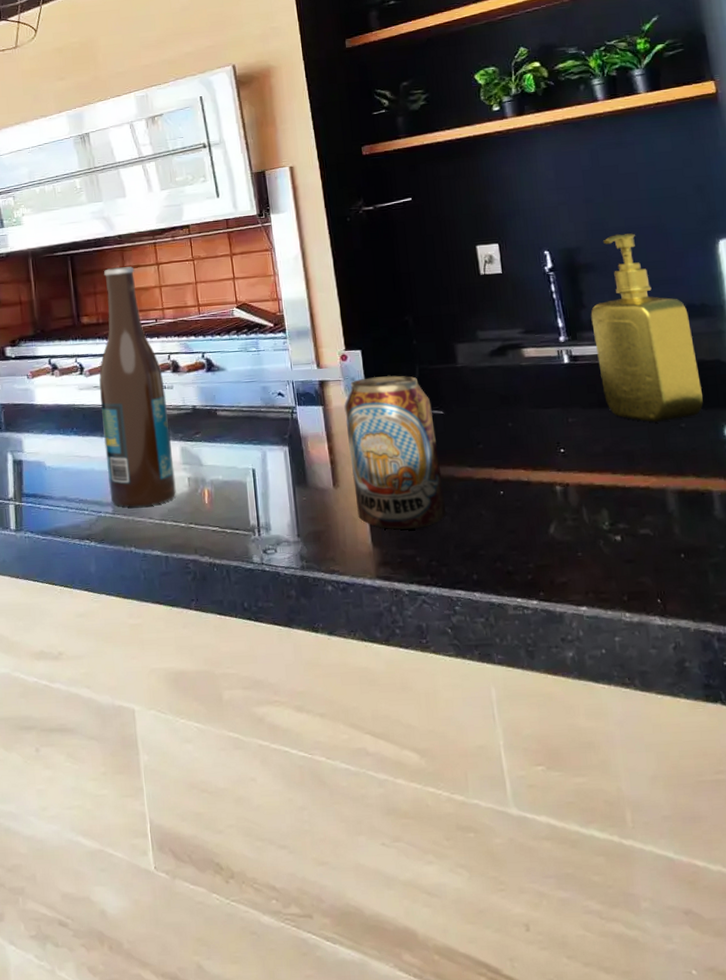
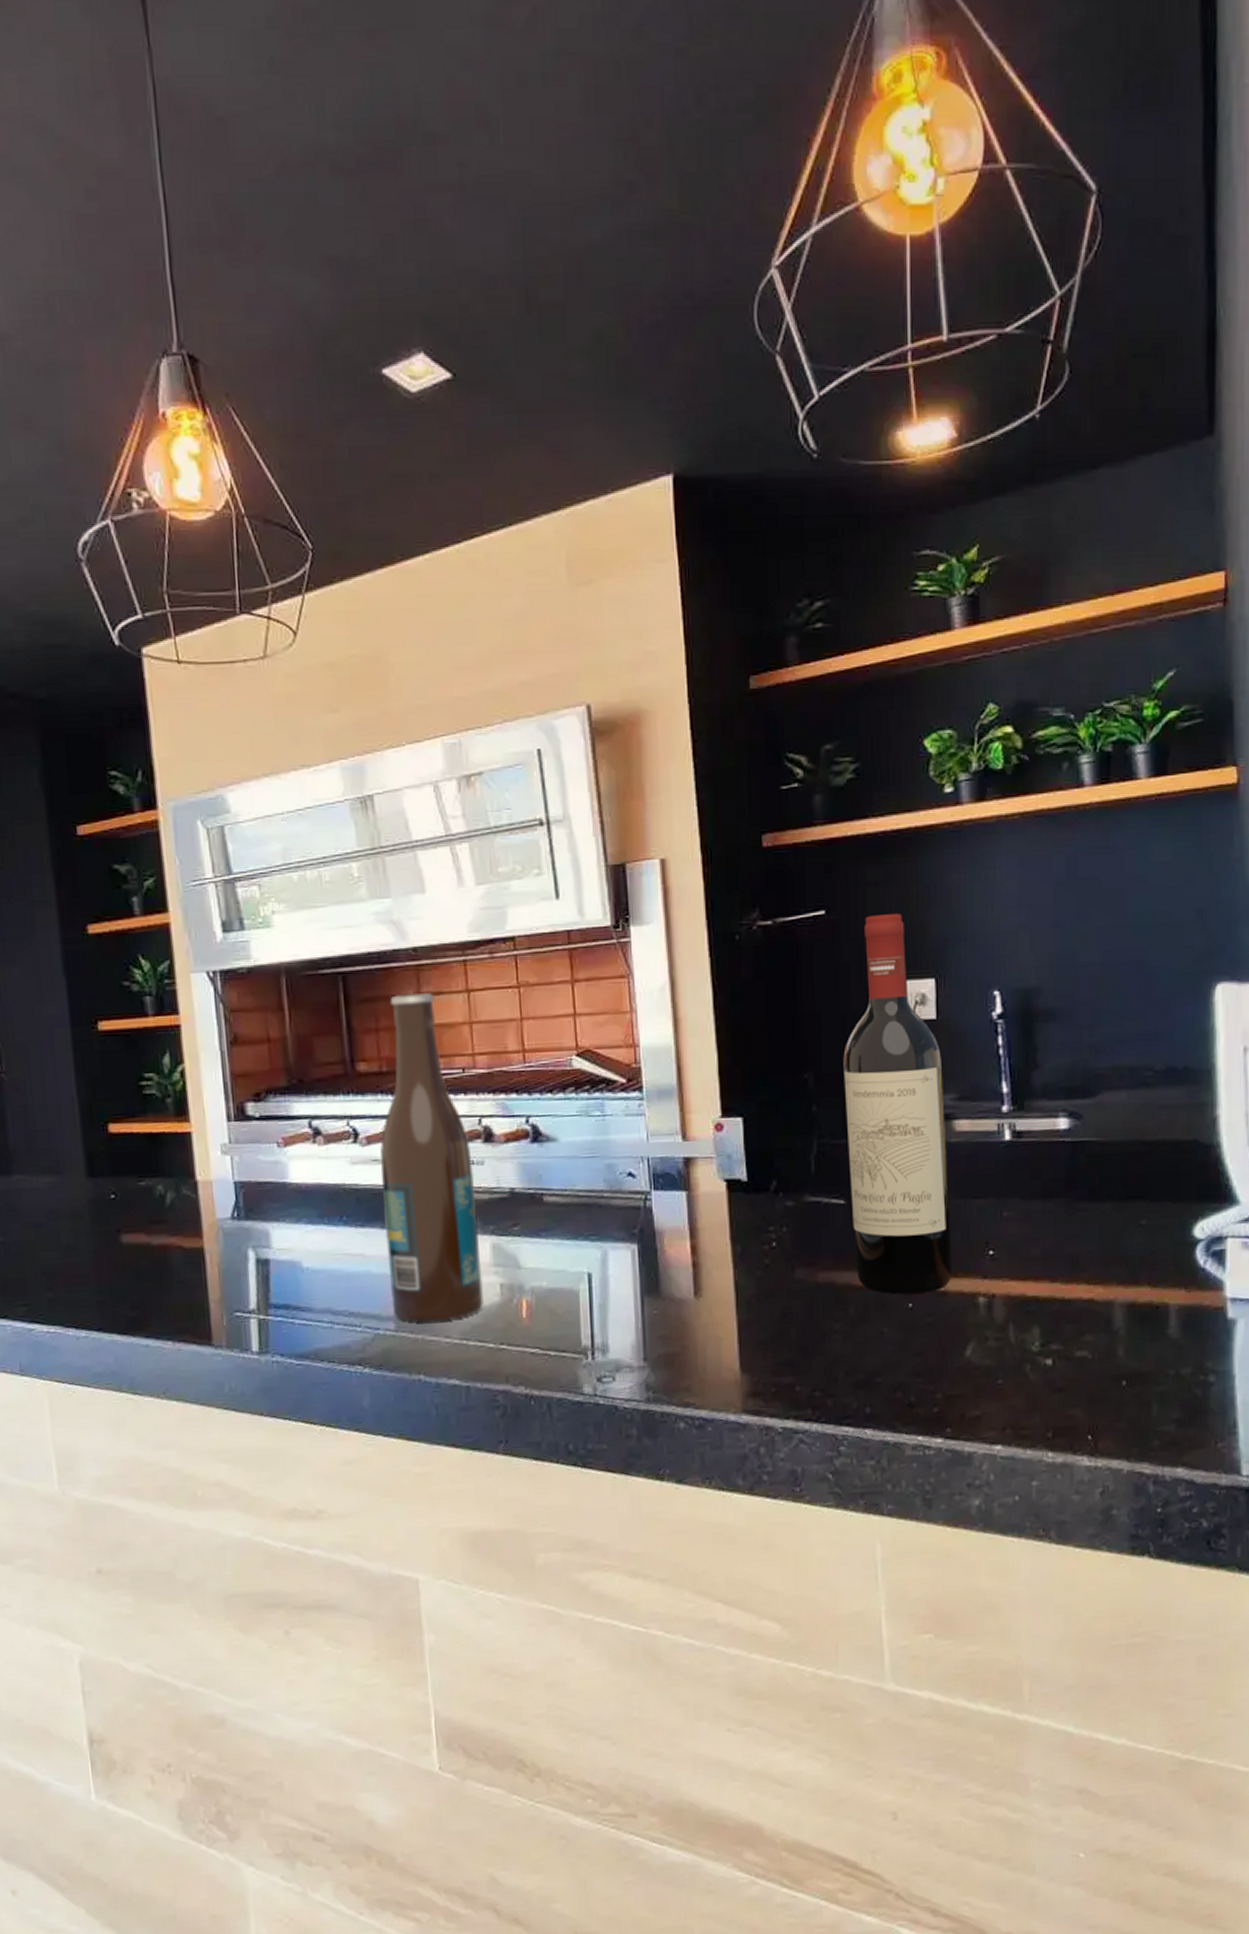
beer can: present [344,375,446,531] -> none [715,1152,837,1353]
wine bottle: none [433,198,533,484] -> present [843,914,953,1295]
soap dispenser: present [591,233,703,422] -> none [1045,971,1172,1218]

